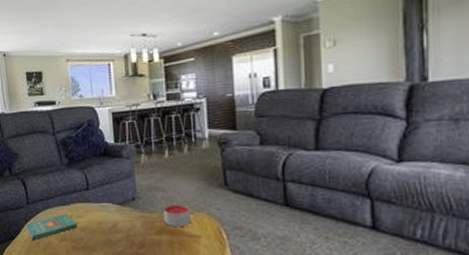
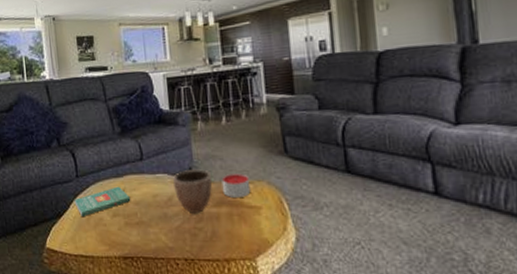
decorative bowl: none [117,199,154,241] -> present [173,169,212,215]

